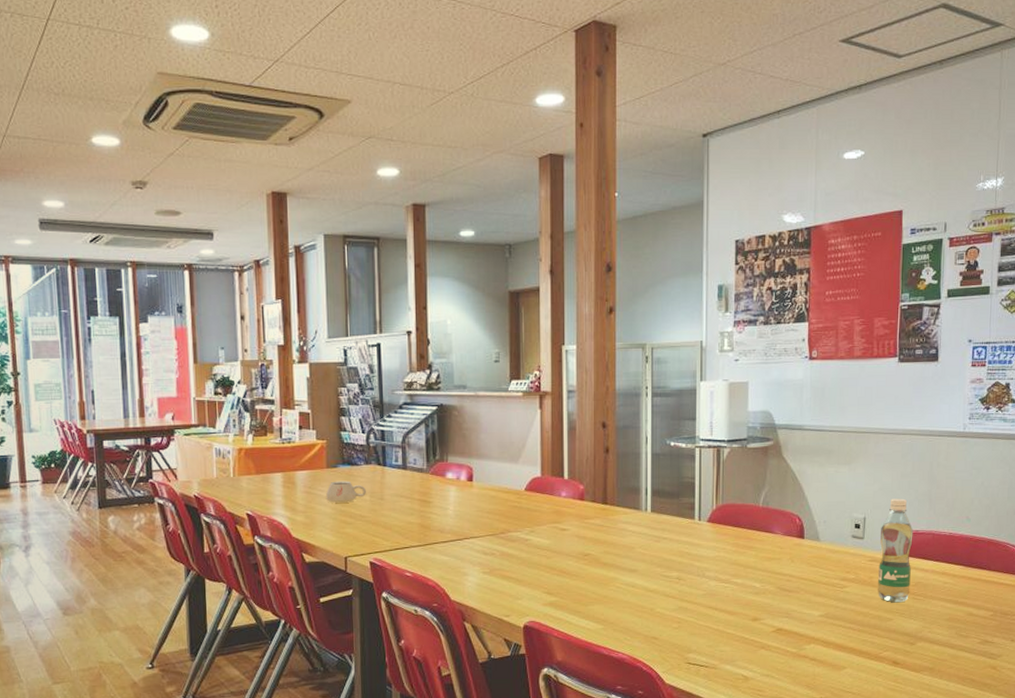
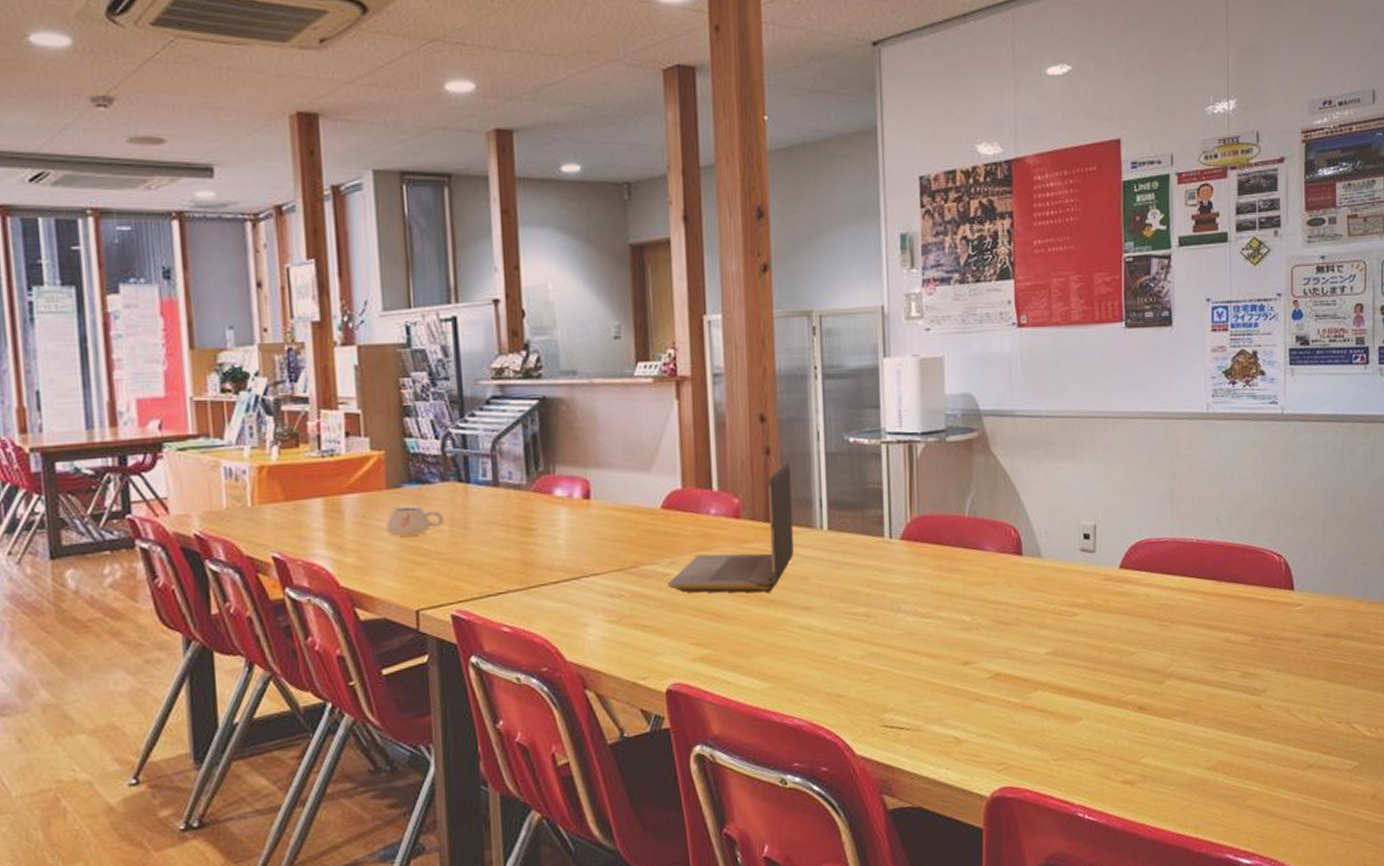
laptop computer: none [528,459,624,557] -> present [668,461,794,593]
bottle: present [878,498,913,603] -> none [1115,499,1154,632]

